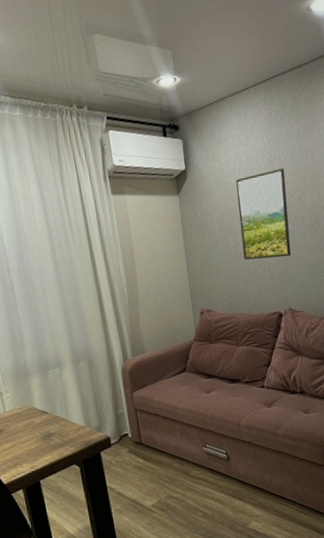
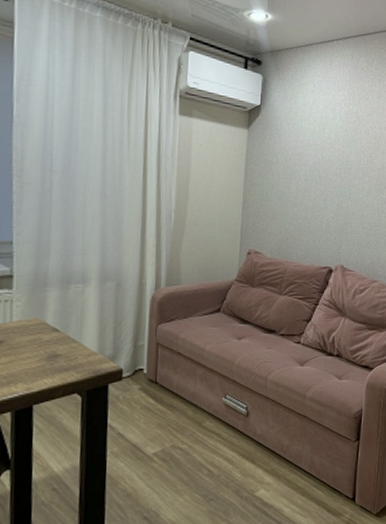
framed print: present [236,168,291,260] -> none [303,123,360,212]

